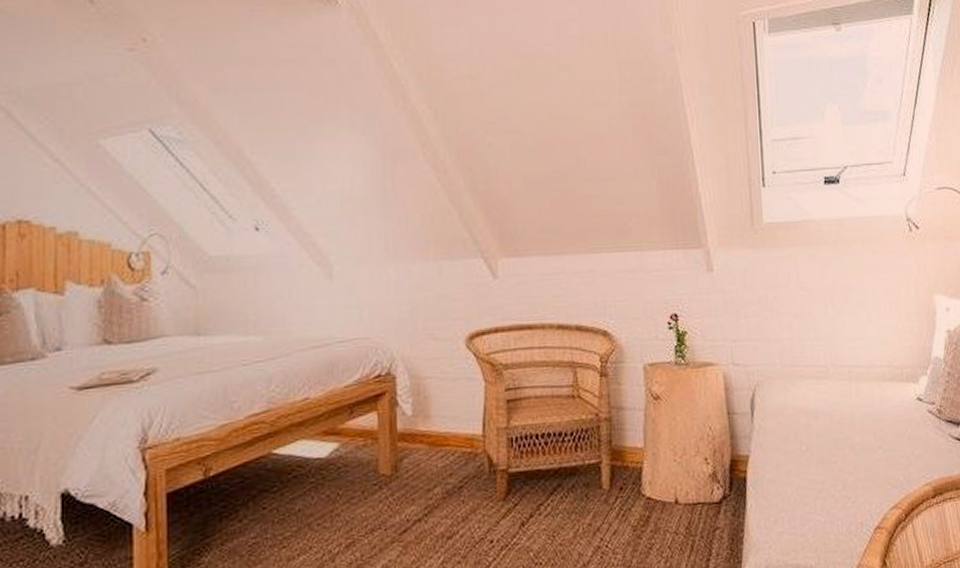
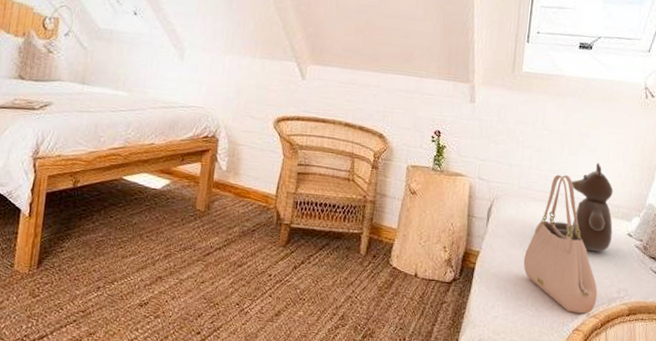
handbag: none [802,341,896,508] -> present [523,174,598,314]
teddy bear: none [831,319,900,428] -> present [554,163,613,252]

